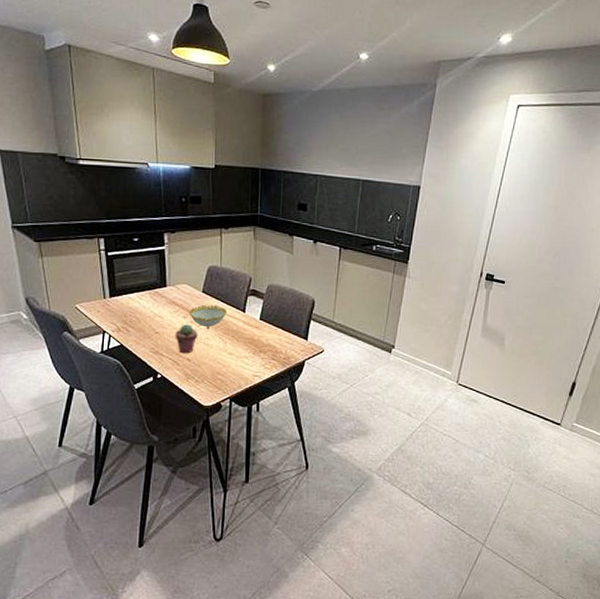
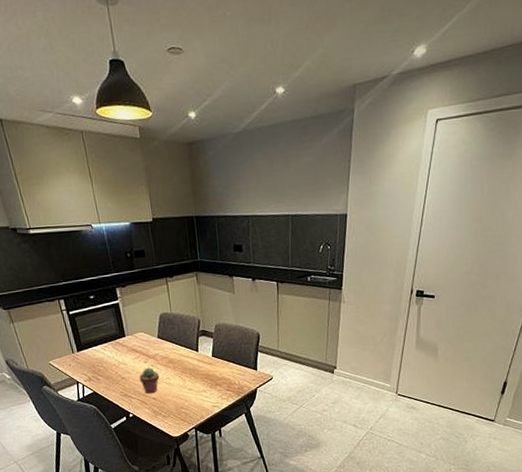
decorative bowl: present [189,305,228,330] -> none [148,347,183,371]

